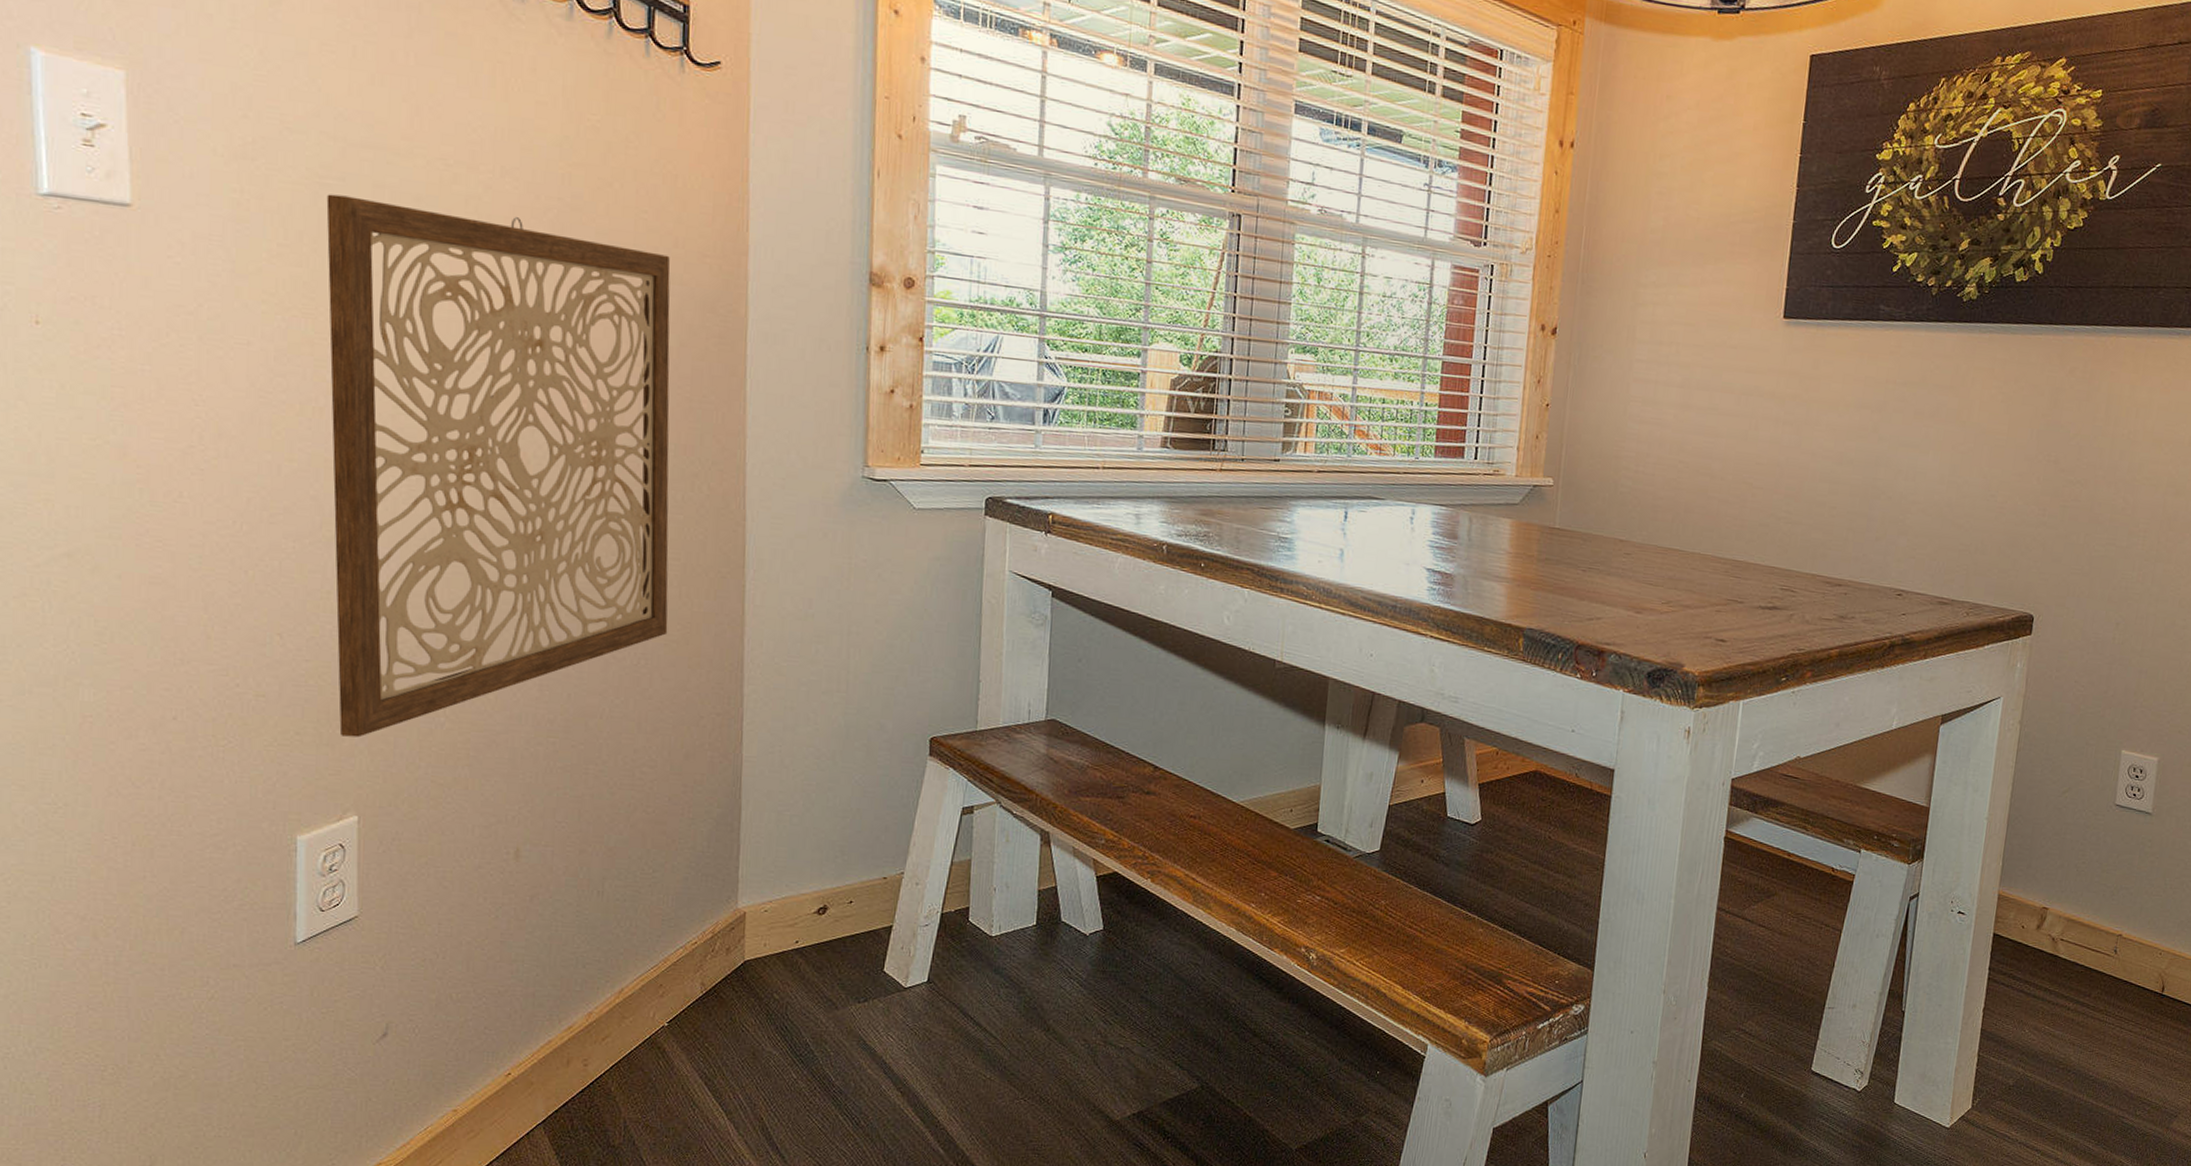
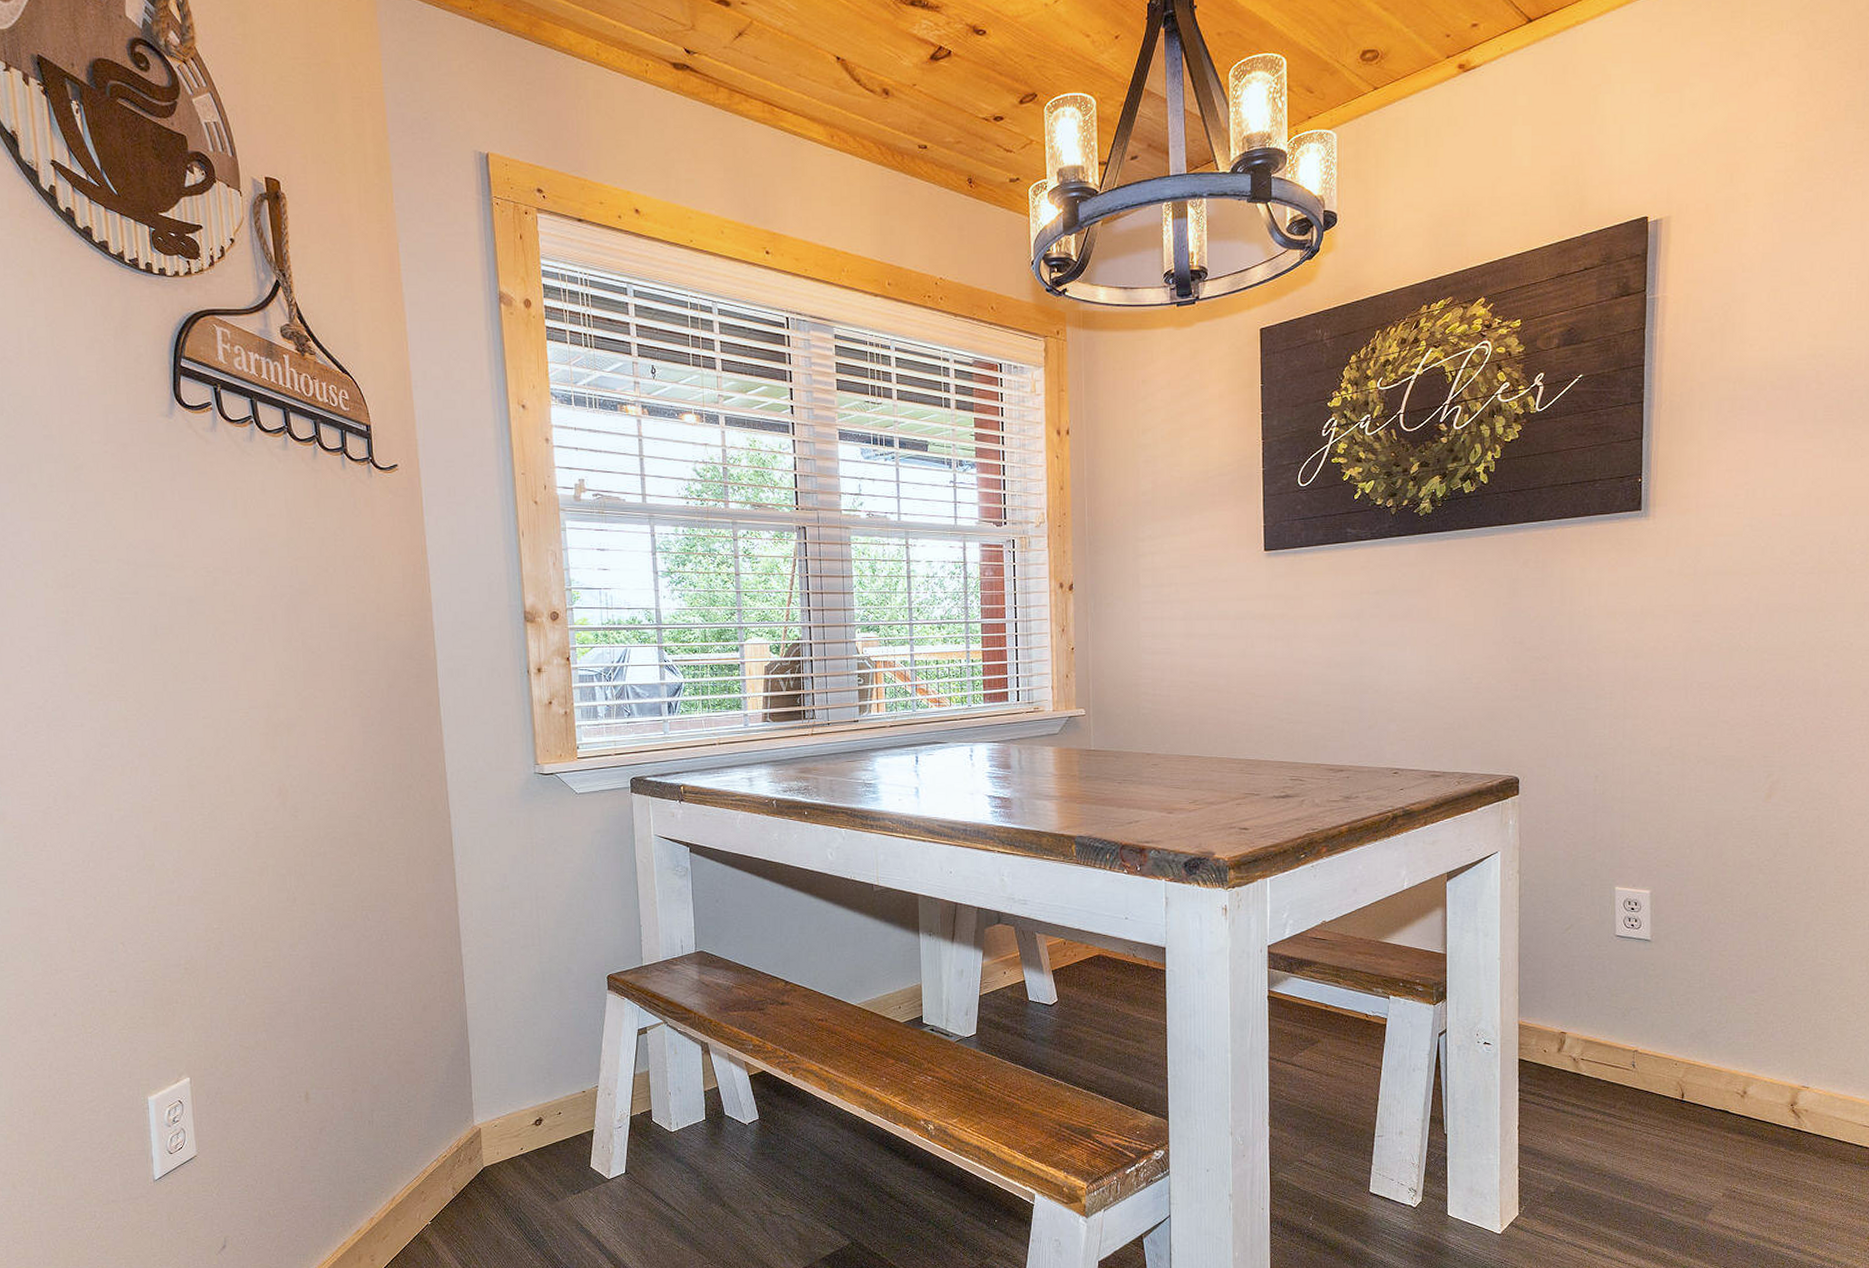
wall art: present [326,194,671,738] -> none [126,605,401,1017]

